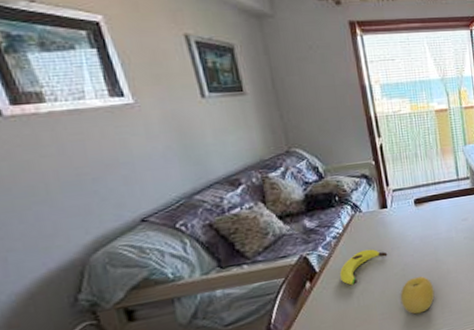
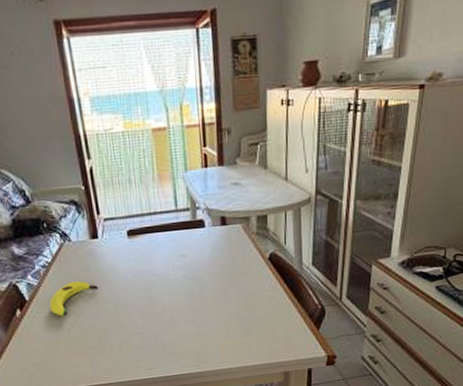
fruit: present [400,276,435,315] -> none [111,313,148,352]

